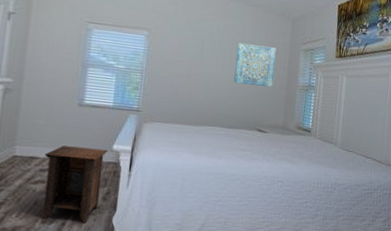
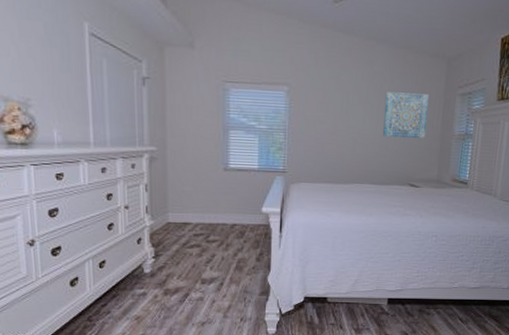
nightstand: present [42,145,107,224] -> none [196,211,257,283]

